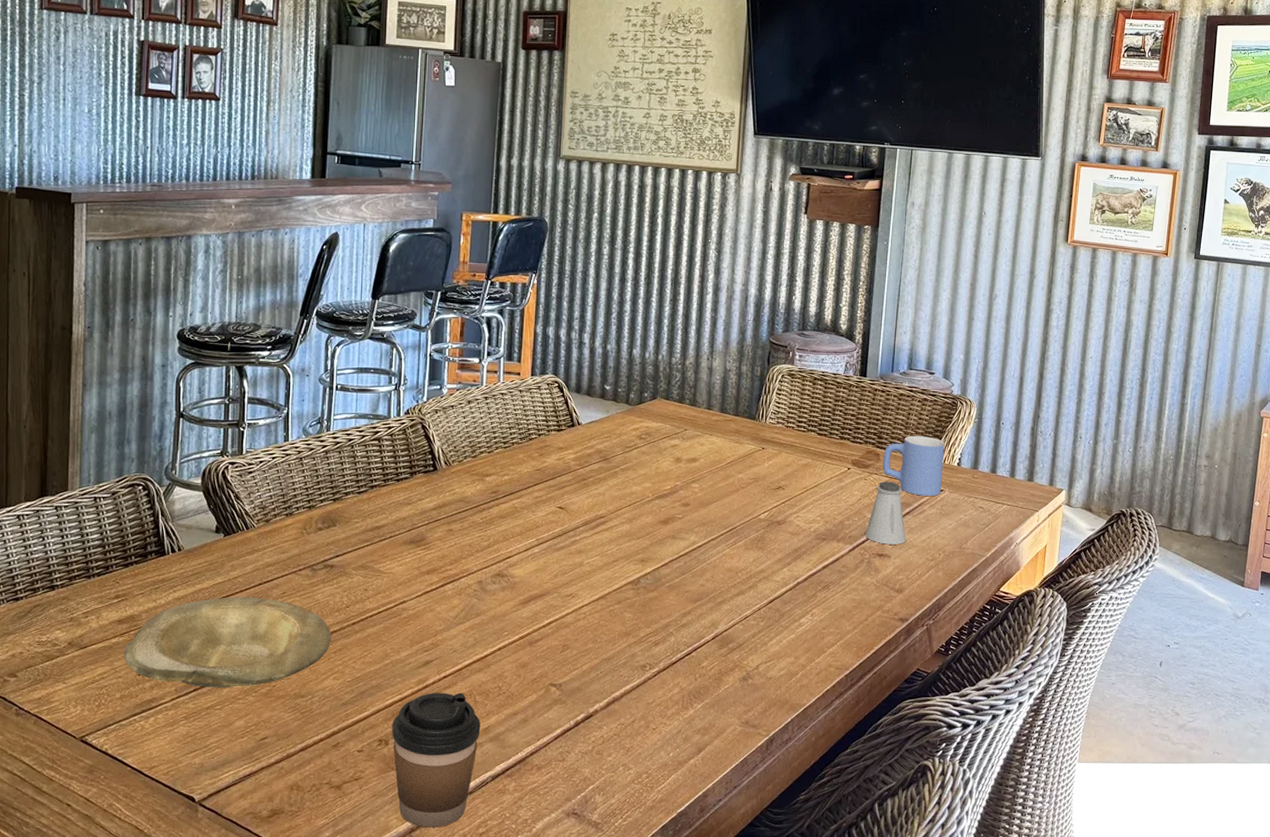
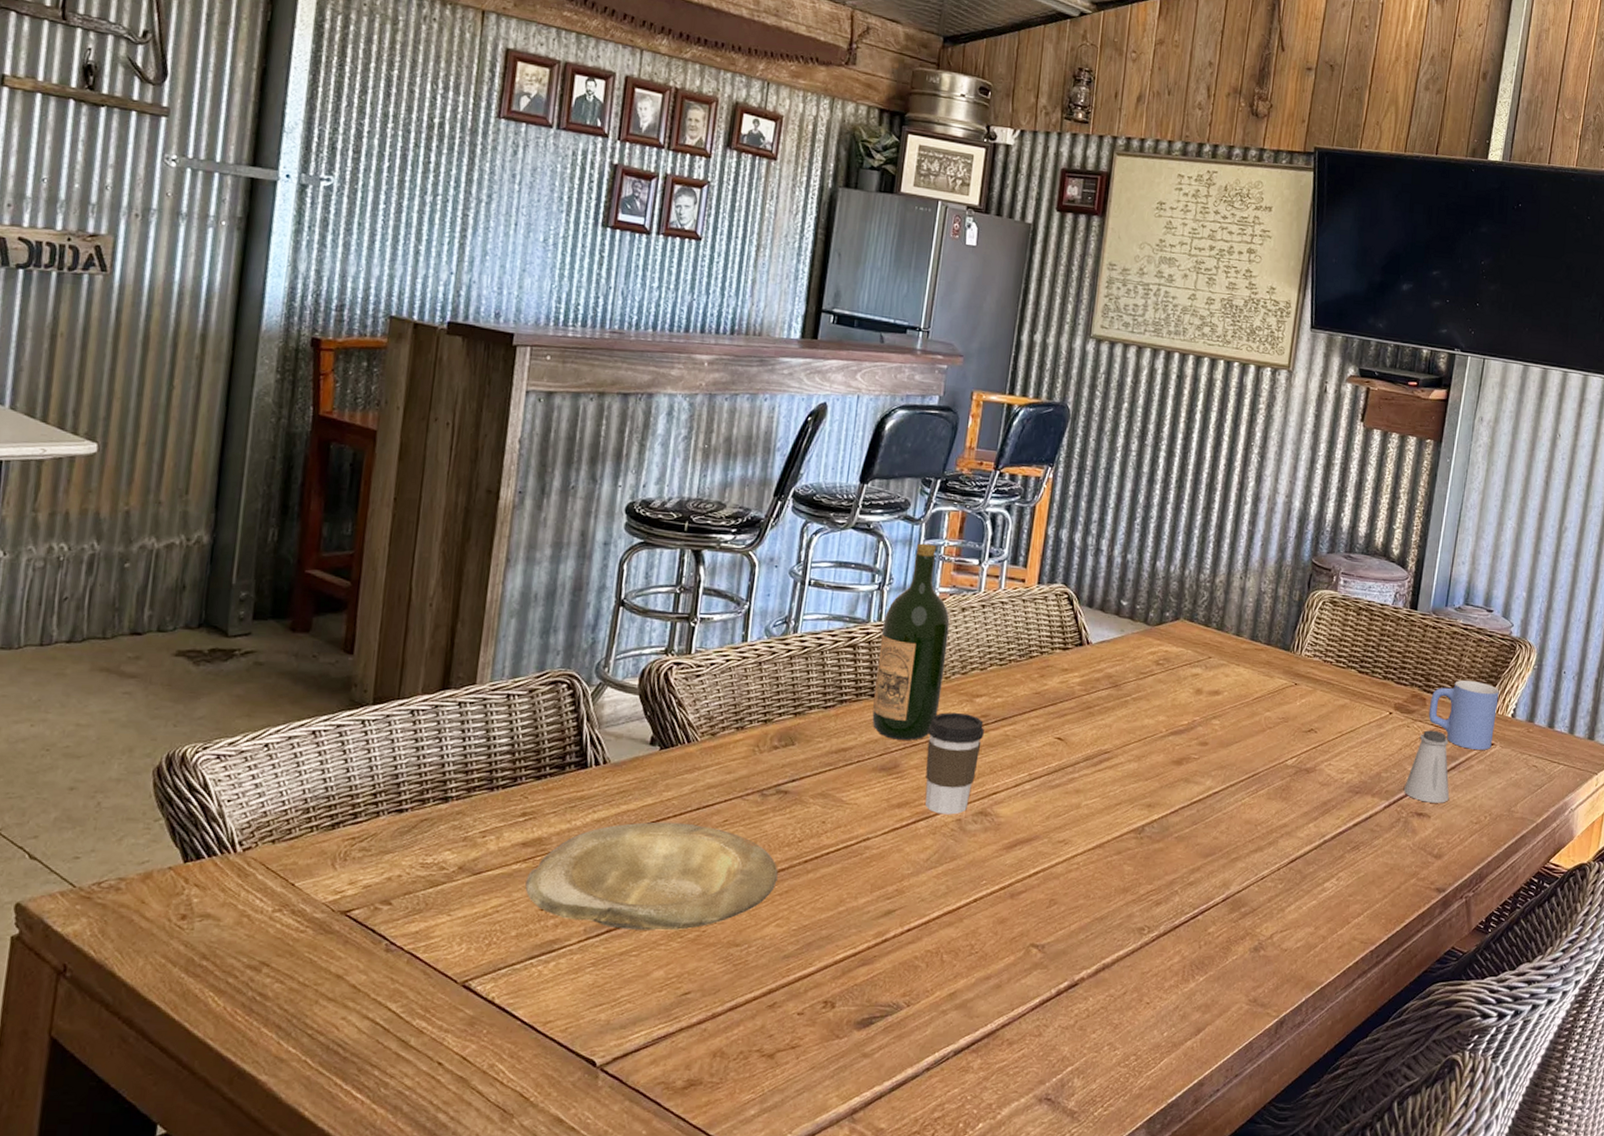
coffee cup: present [392,692,481,828] -> none [840,948,946,1109]
wine bottle: none [399,347,458,516] -> present [872,543,950,740]
coffee cup: none [447,490,495,578] -> present [925,712,984,815]

